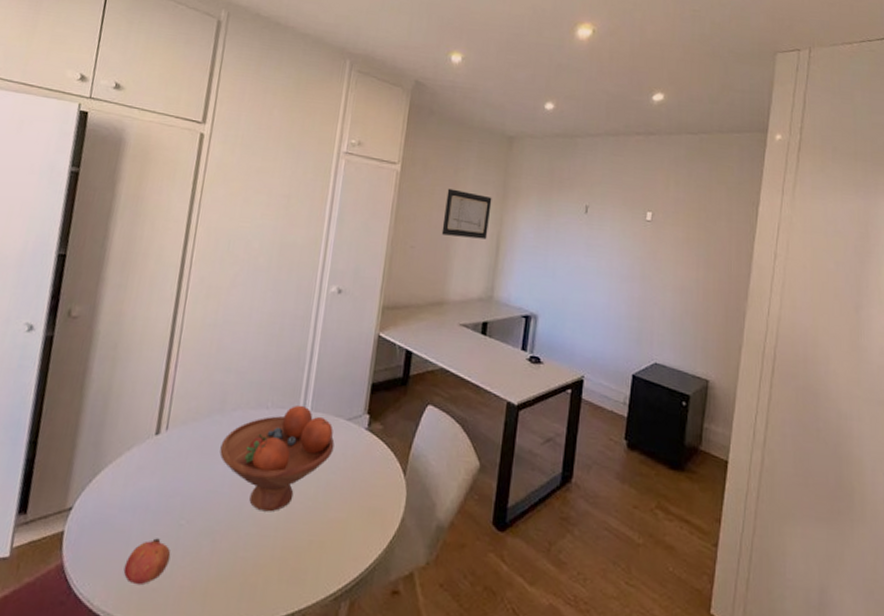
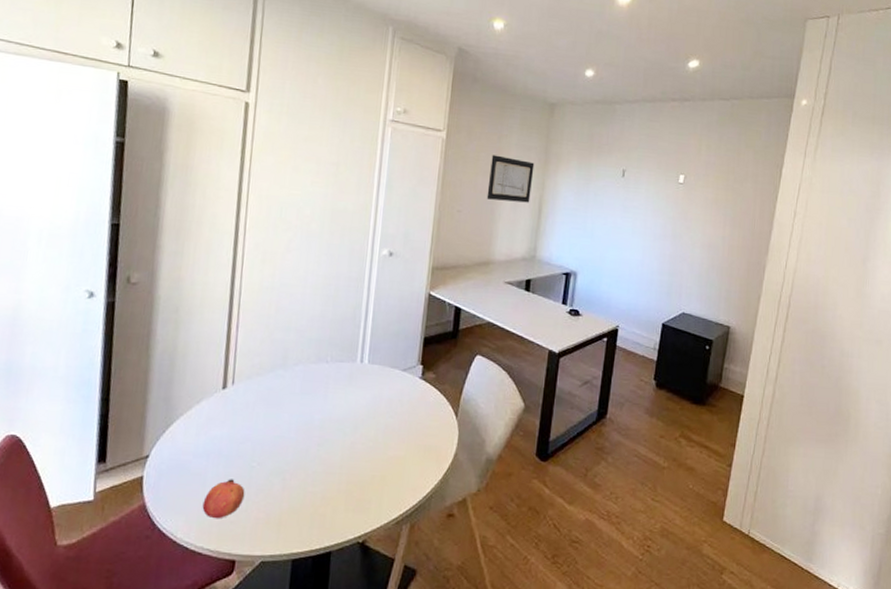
fruit bowl: present [219,405,335,512] -> none [284,358,391,453]

